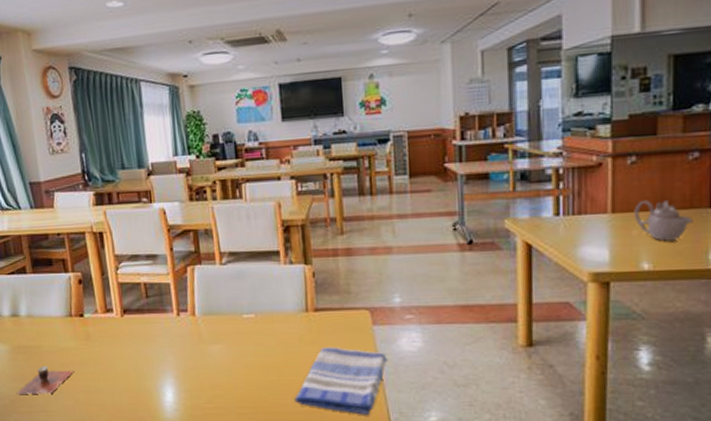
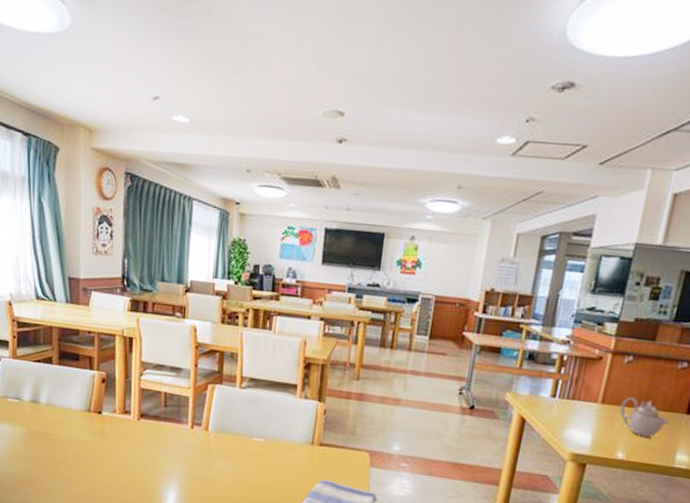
cup: present [17,366,74,394] -> none [26,453,84,481]

